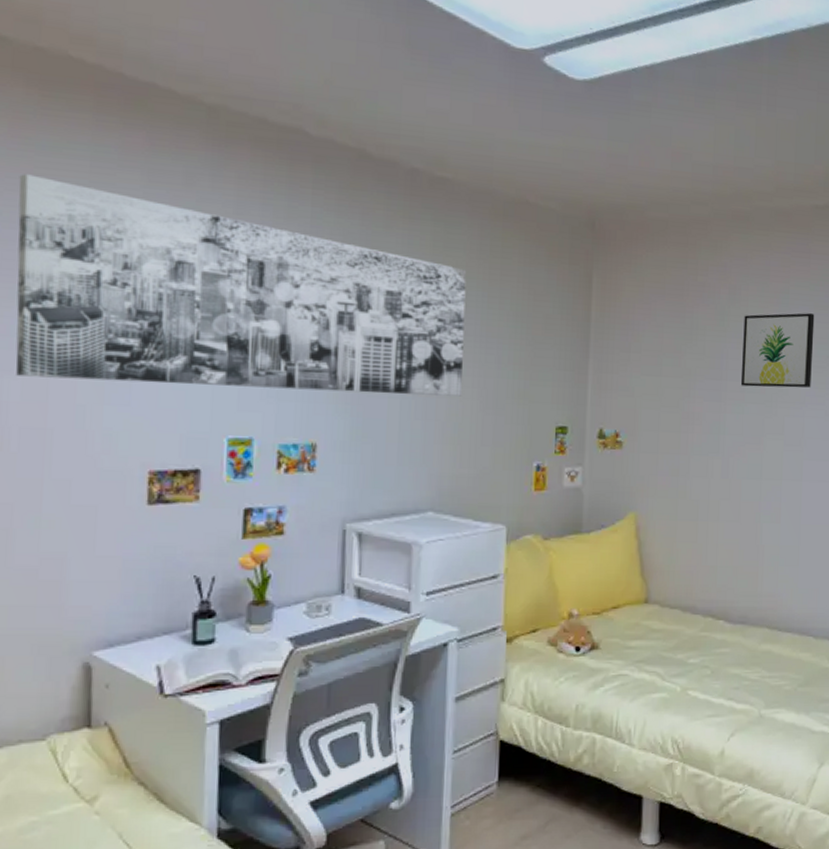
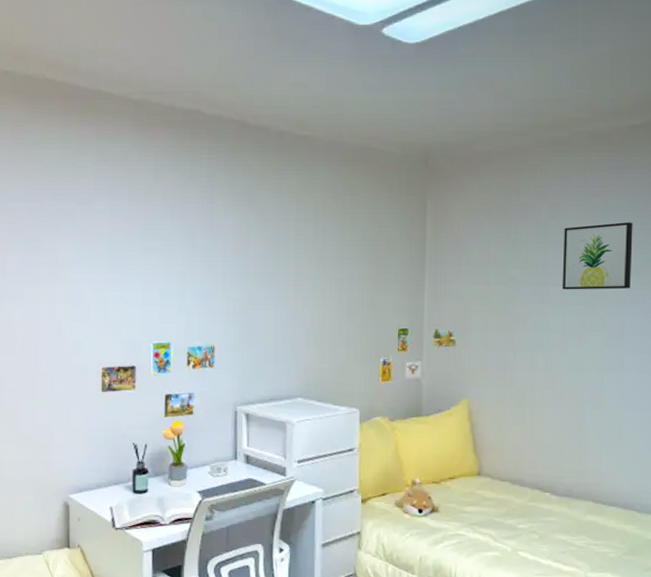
wall art: present [15,174,467,397] -> none [18,164,324,307]

